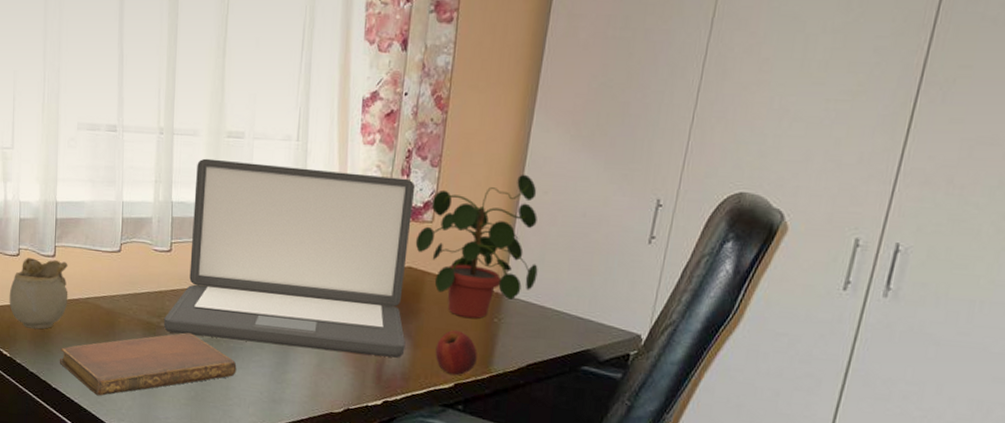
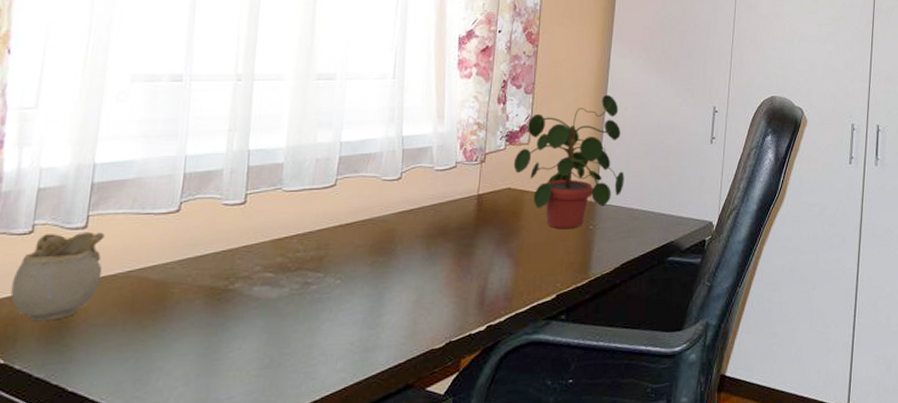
notebook: present [59,332,237,396] -> none [81,291,323,390]
laptop: present [163,158,416,358] -> none [232,102,512,295]
apple: present [435,329,477,376] -> none [536,242,576,287]

